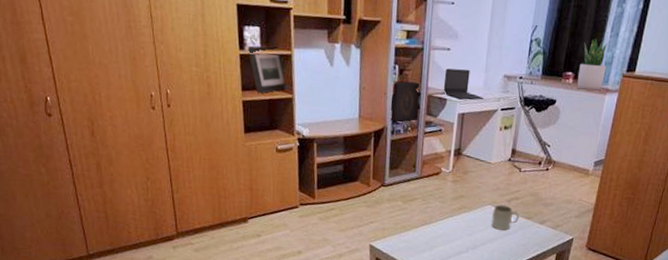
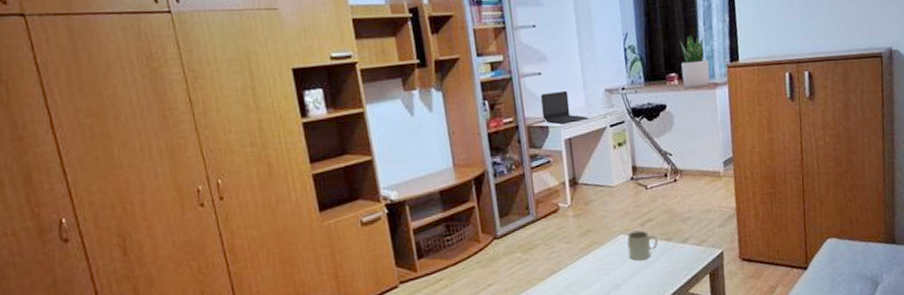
picture frame: present [247,45,290,94] -> none [310,106,367,163]
basket: none [320,163,367,195] -> present [418,221,476,260]
decorative box: present [389,81,420,123] -> none [484,115,520,164]

